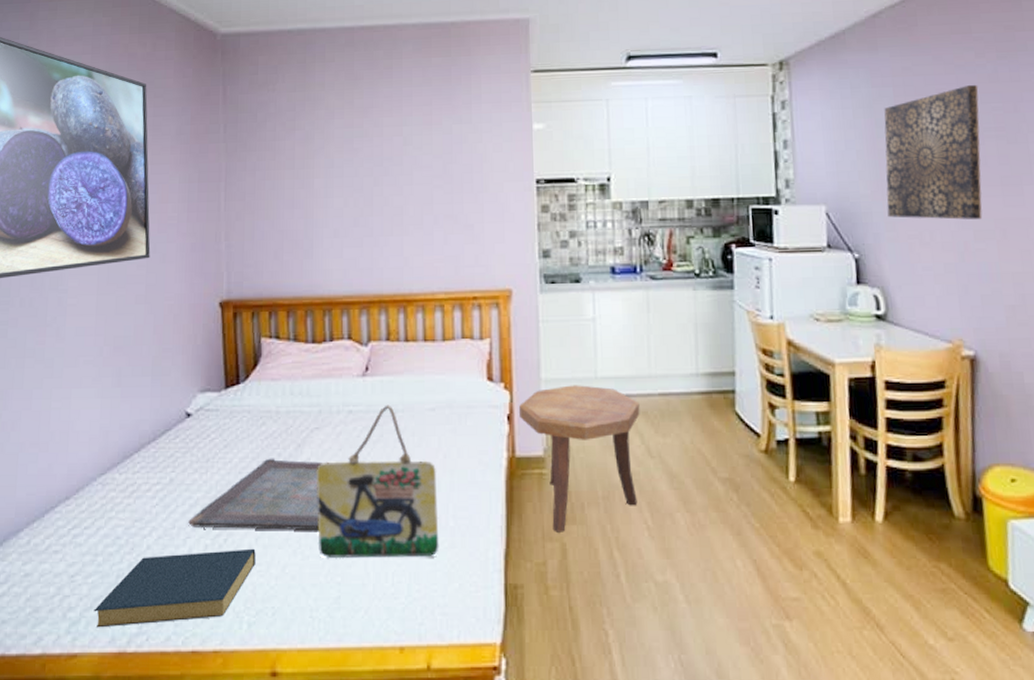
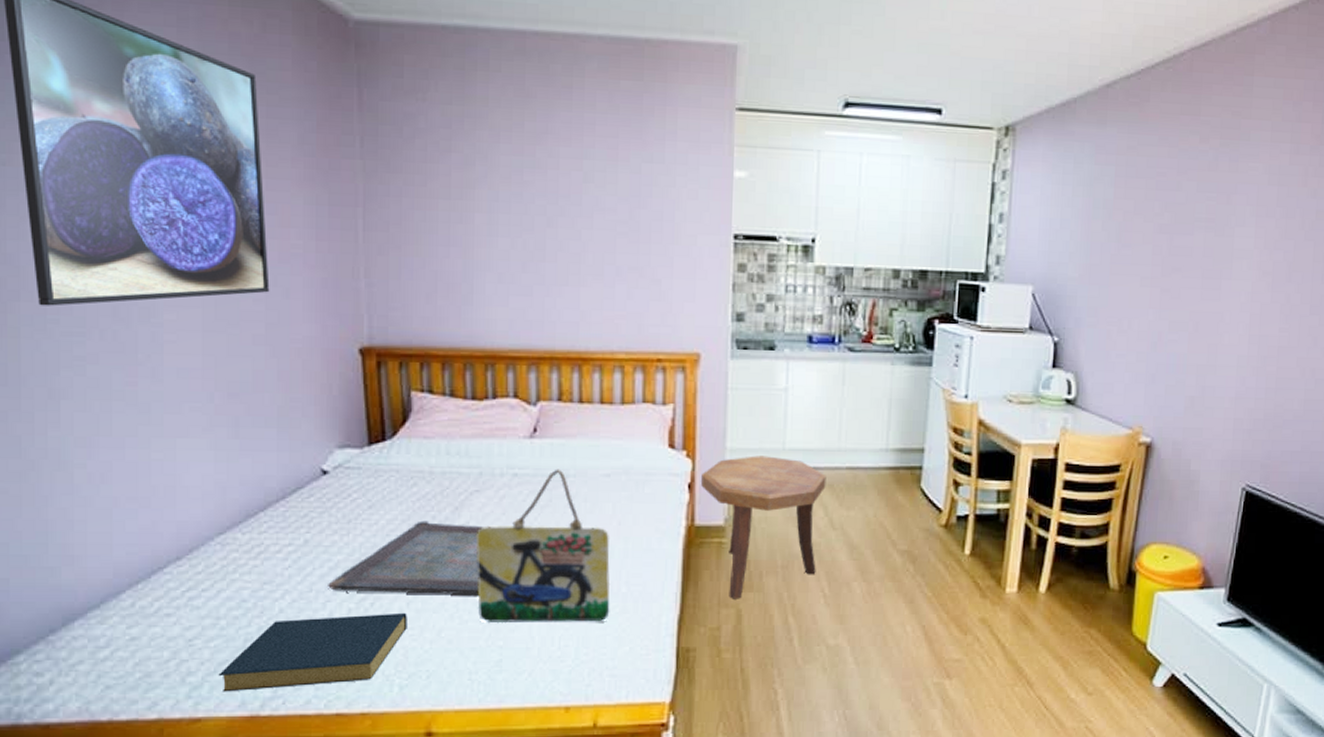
wall art: present [884,85,983,220] -> none [1091,172,1197,310]

